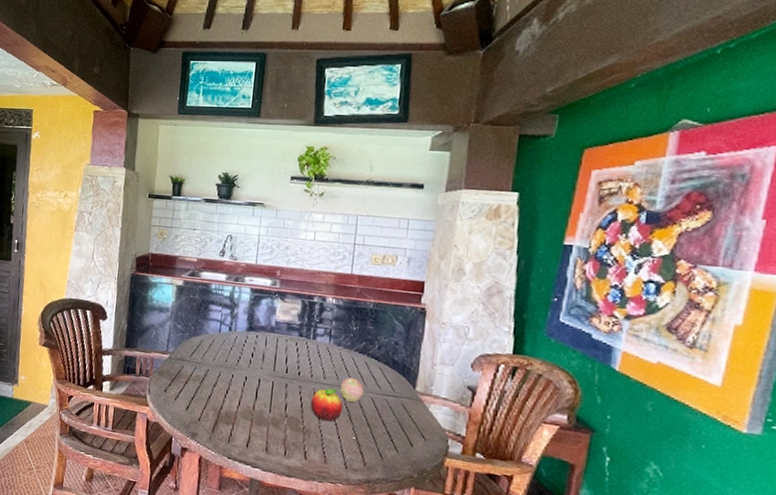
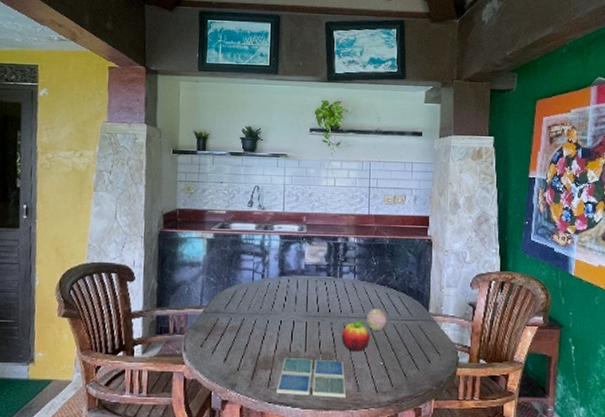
drink coaster: none [237,416,312,468] -> present [277,358,346,398]

